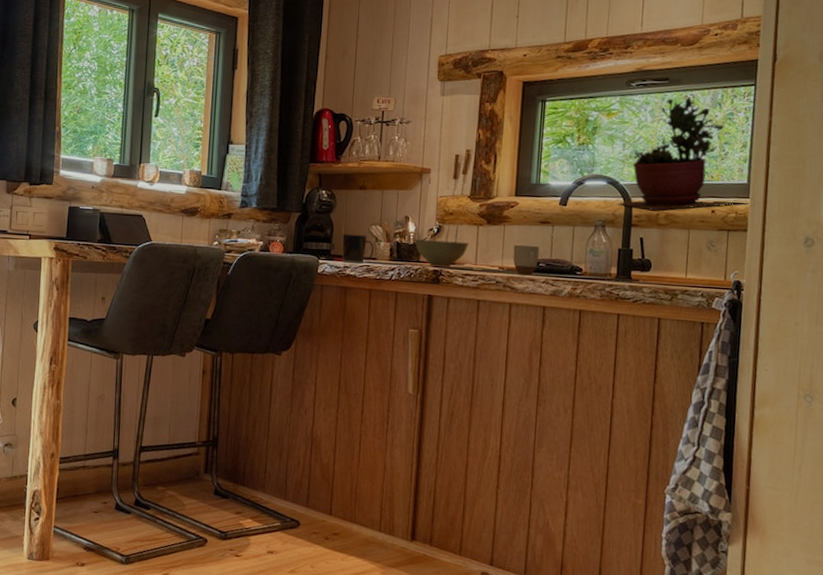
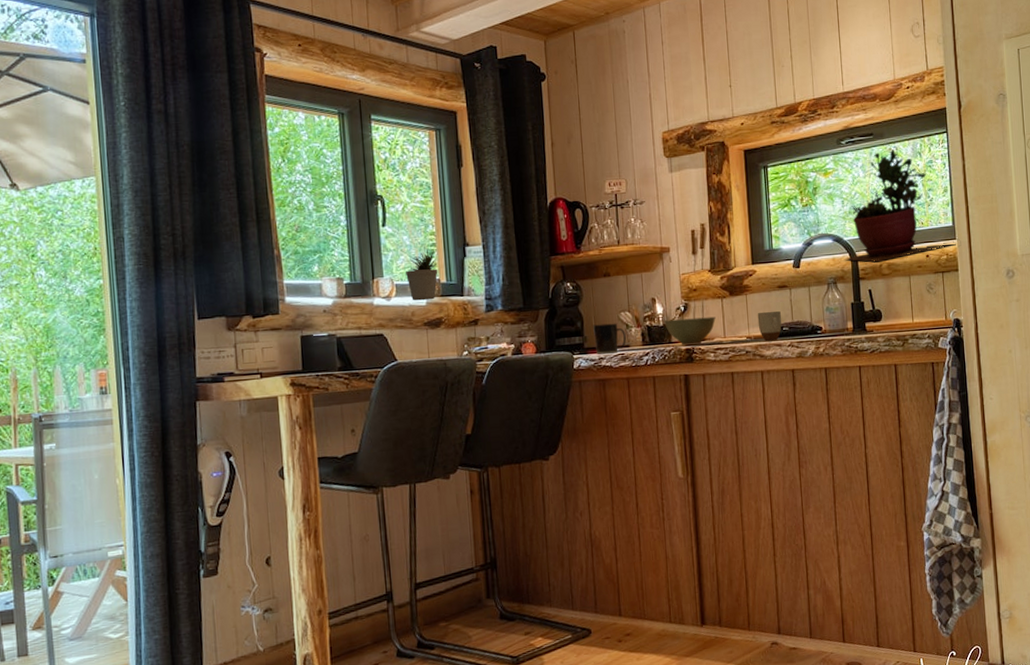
potted plant: none [170,143,201,190] -> present [406,249,438,301]

